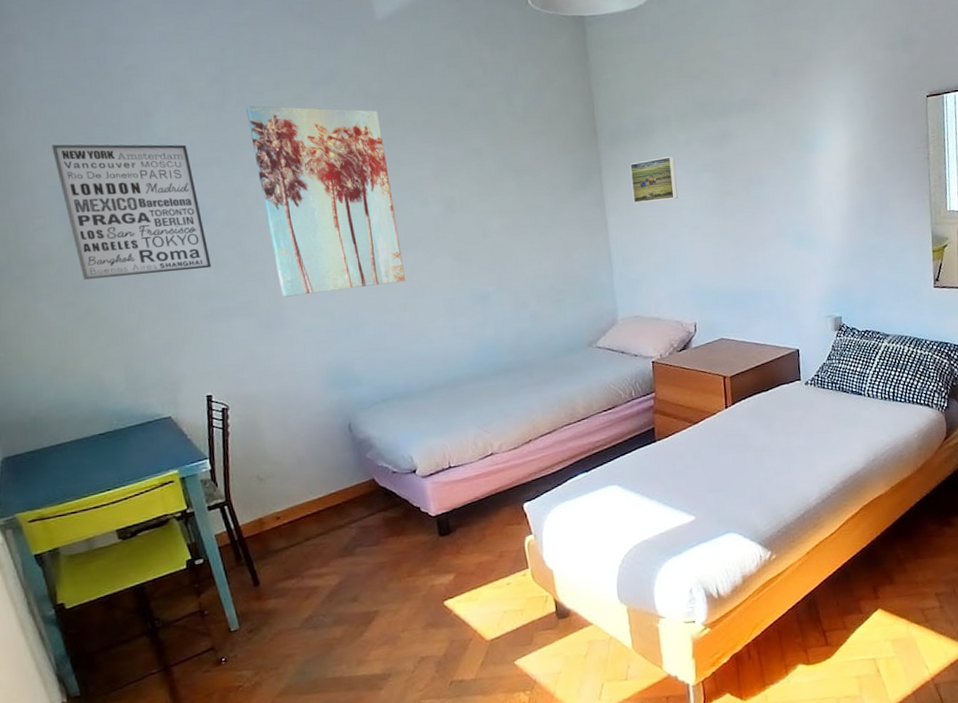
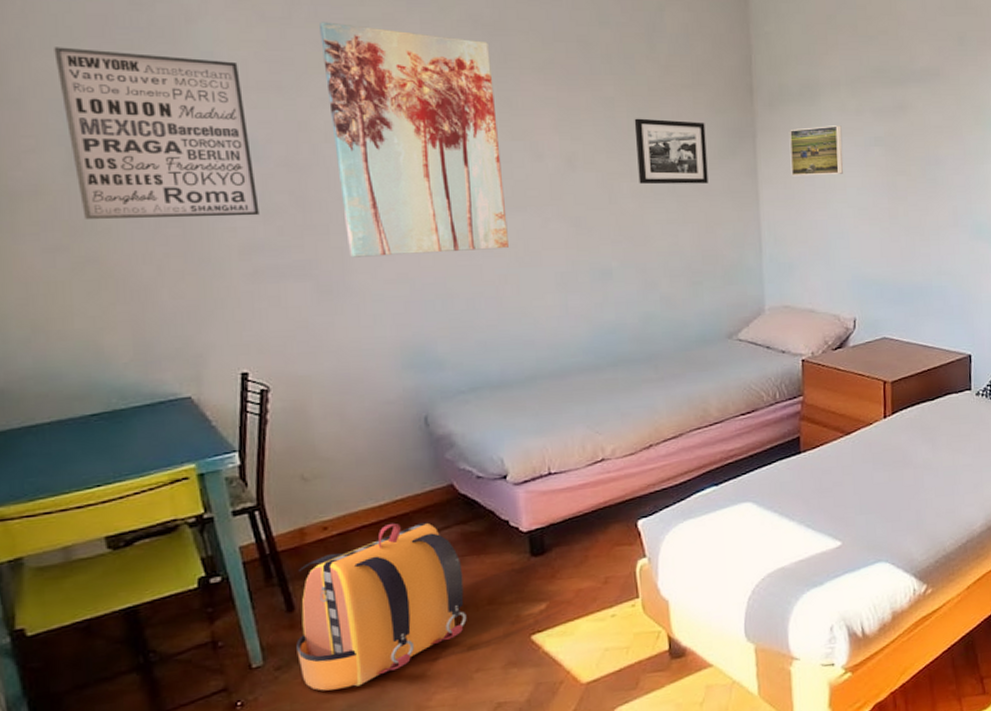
backpack: none [261,510,392,649] -> present [296,522,467,691]
picture frame: none [499,163,564,220] -> present [634,118,708,185]

